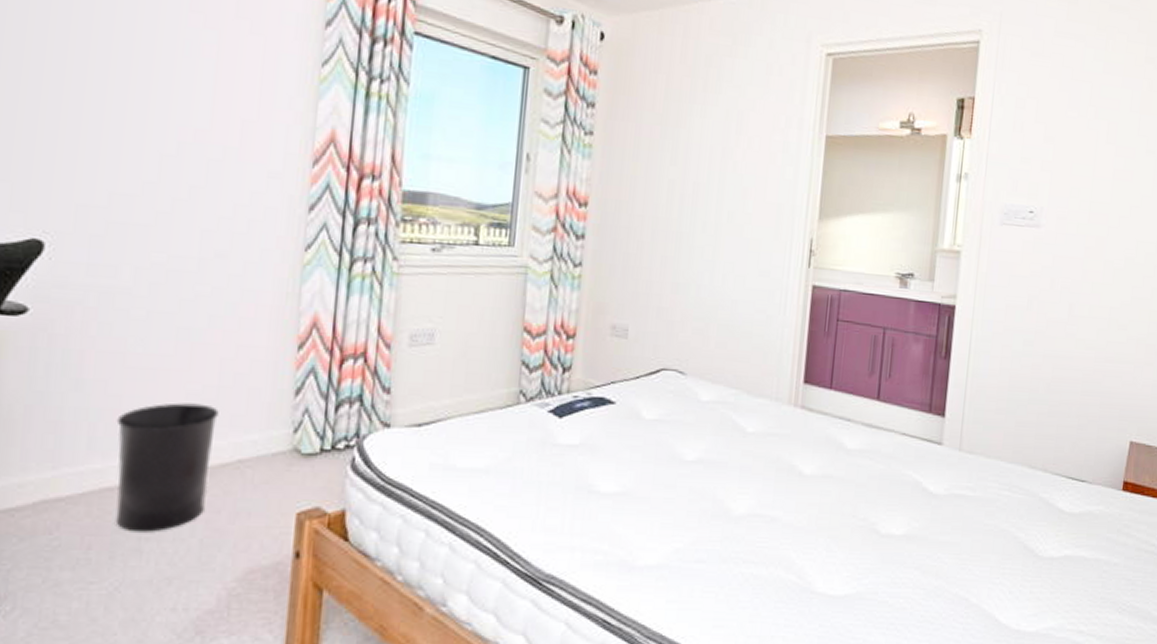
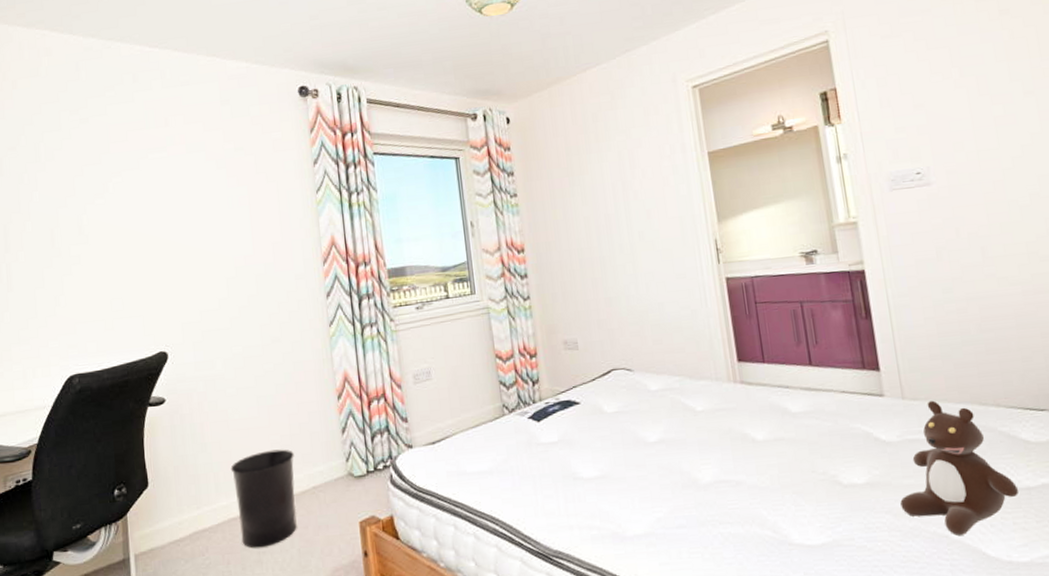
stuffed animal: none [931,456,1043,599] -> present [900,400,1019,535]

